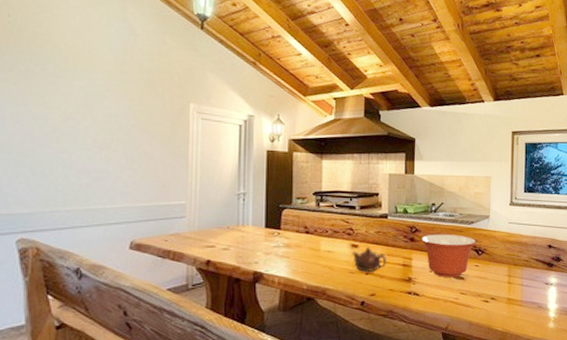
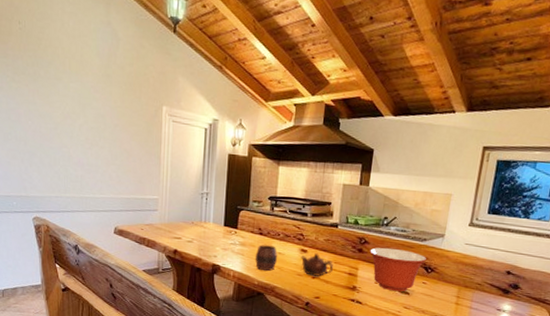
cup: none [302,244,326,273] -> present [254,244,277,272]

